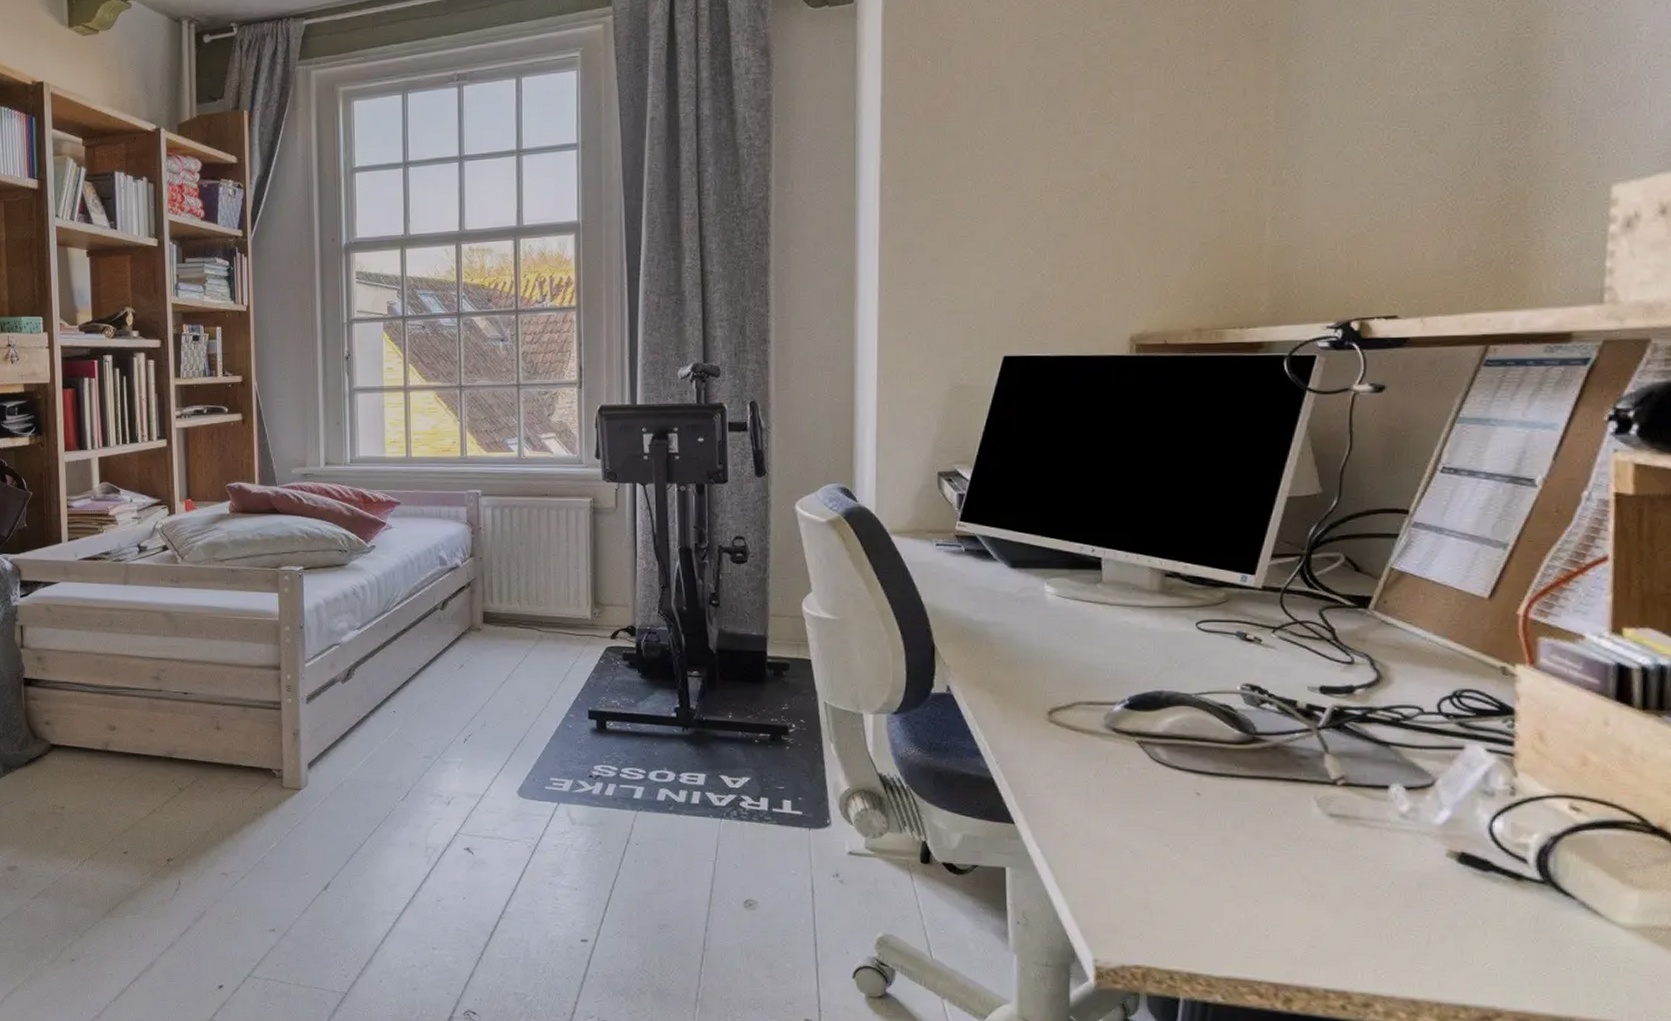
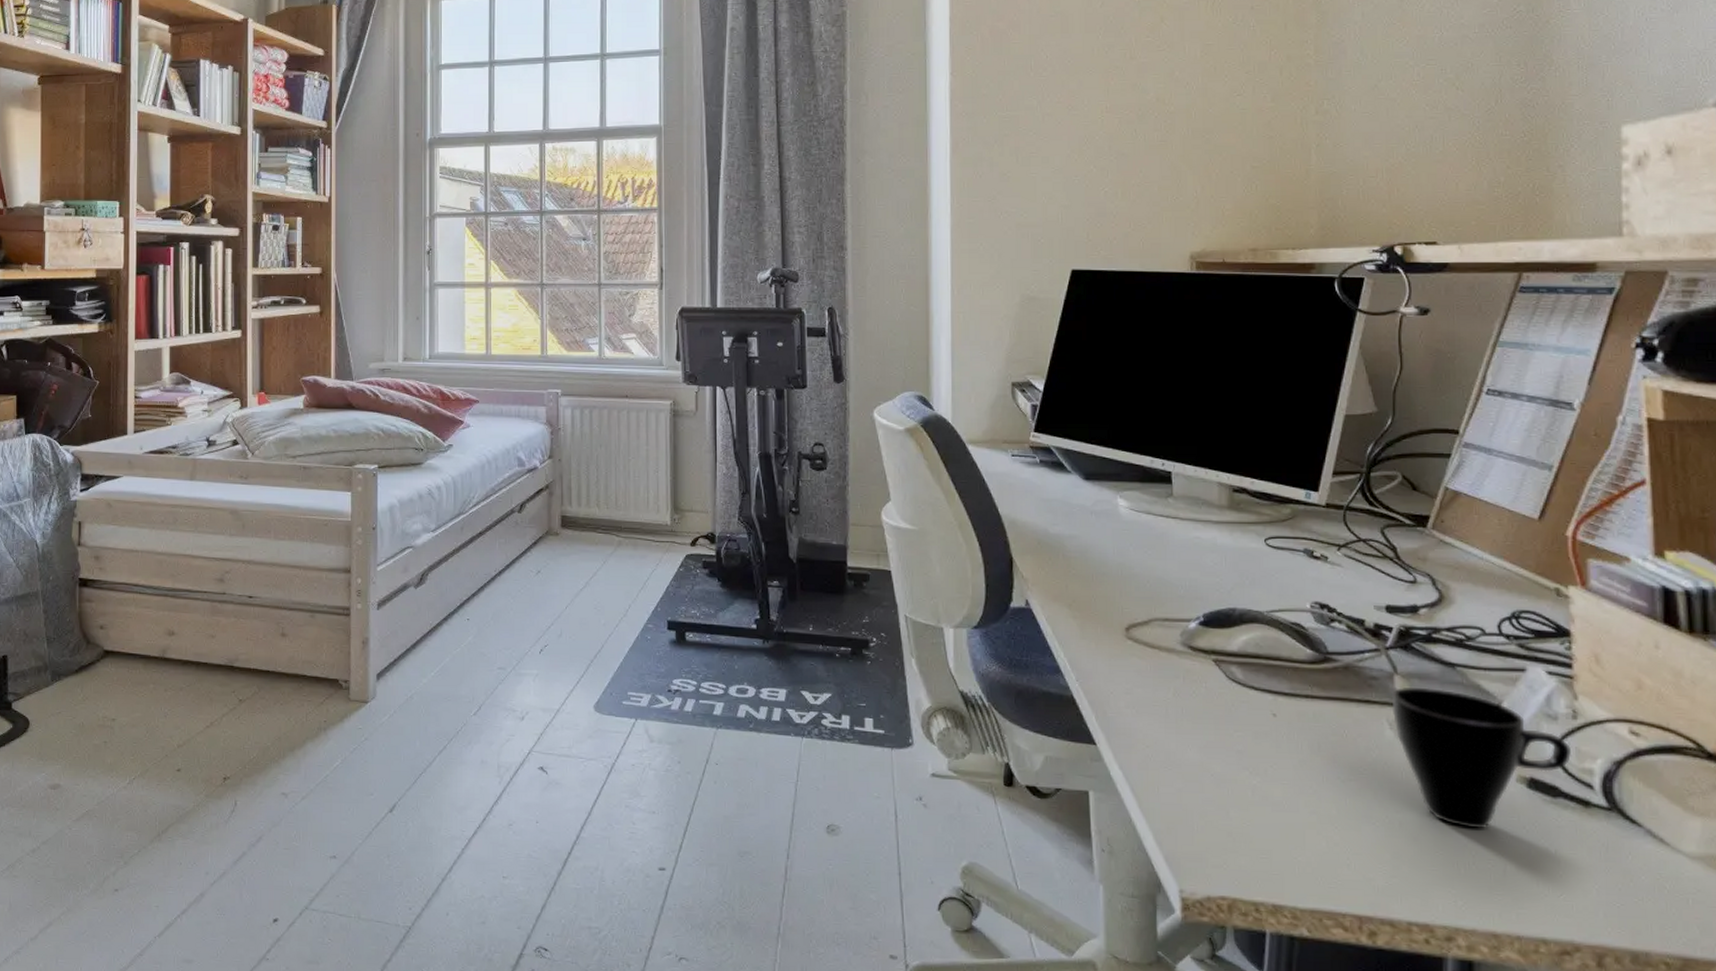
cup: none [1320,766,1507,902] -> present [1391,688,1572,829]

